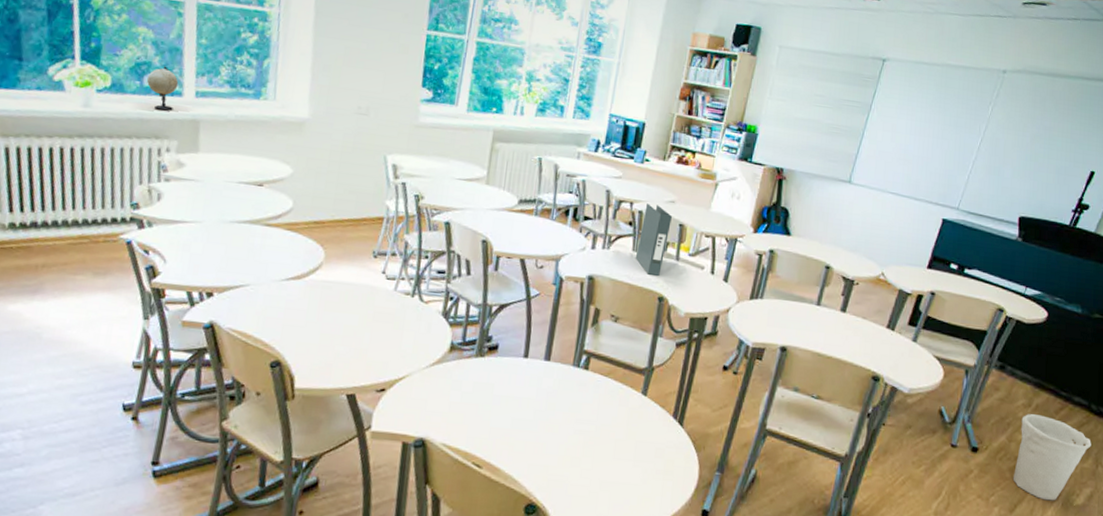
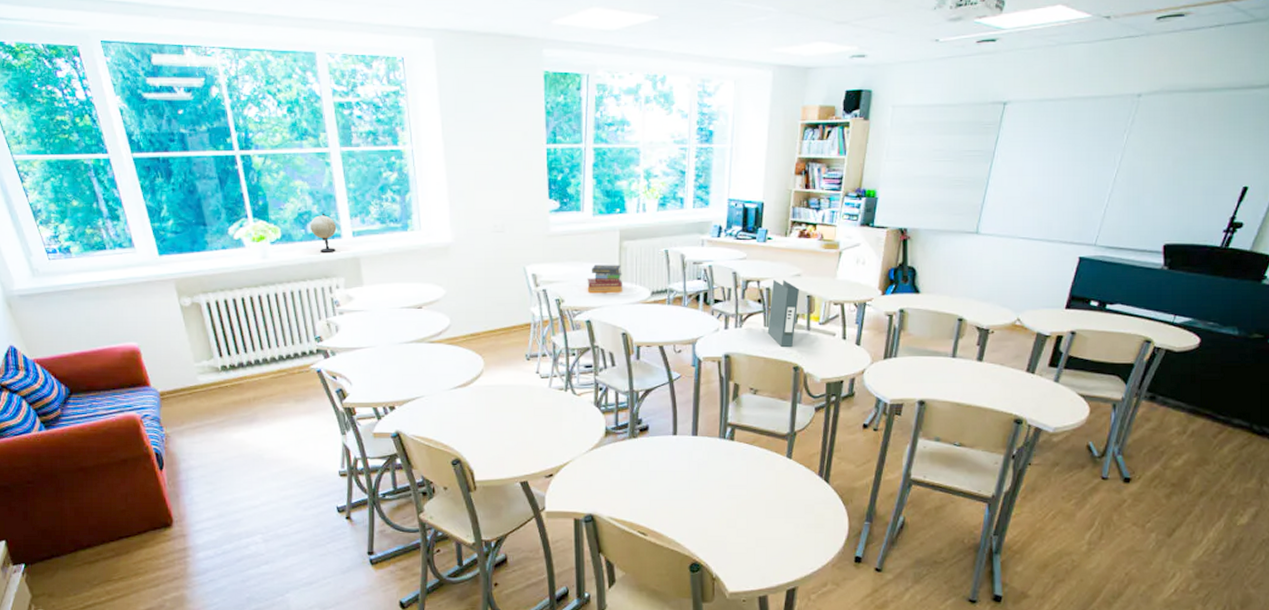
books: none [450,163,491,196] -> present [587,265,622,293]
trash bin: present [1012,413,1091,501] -> none [1169,439,1255,523]

